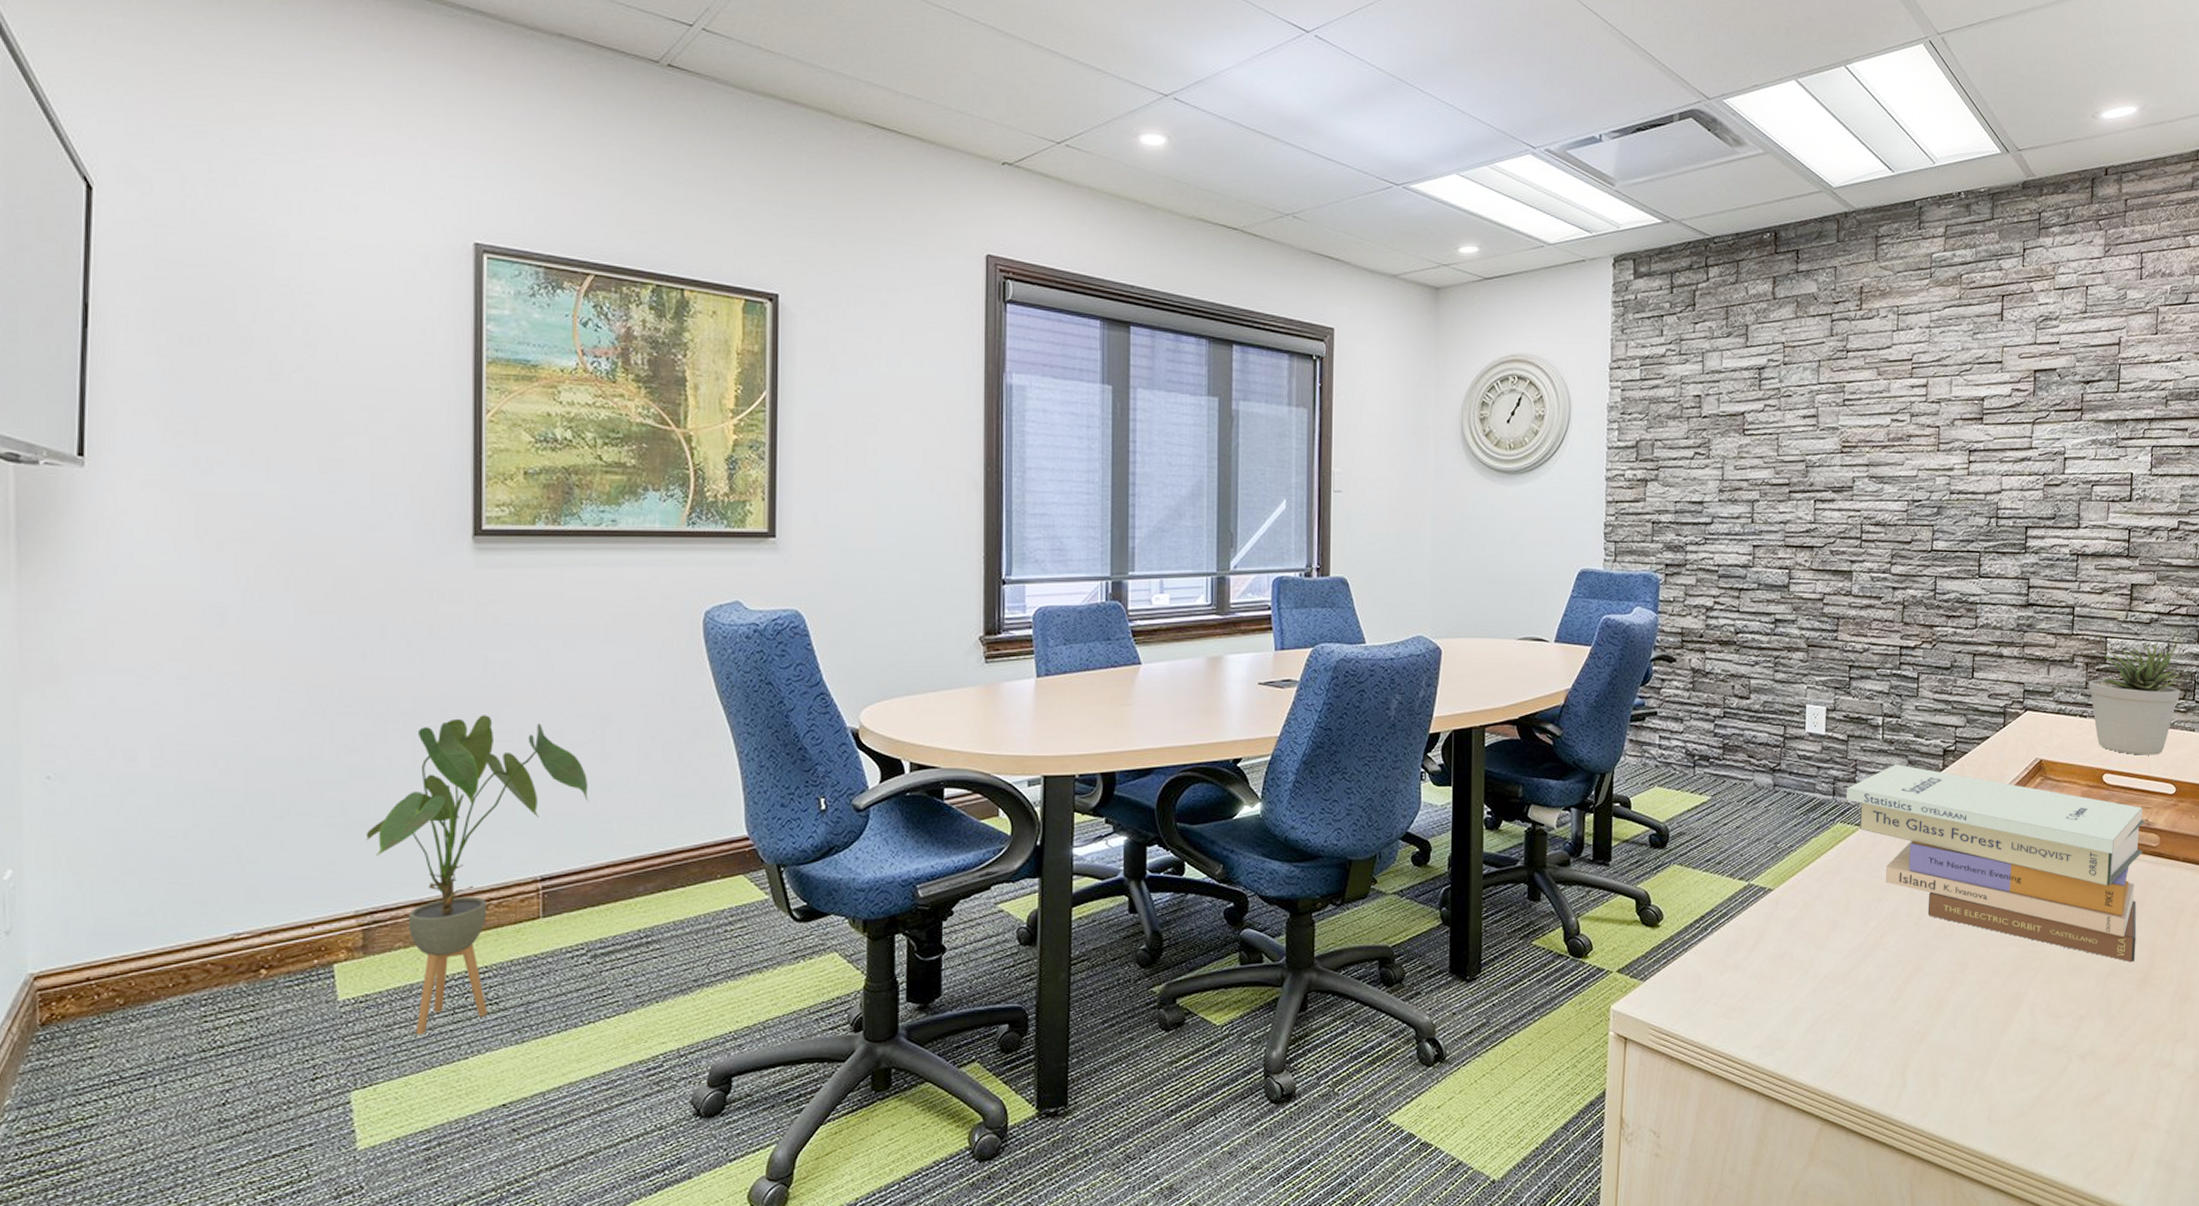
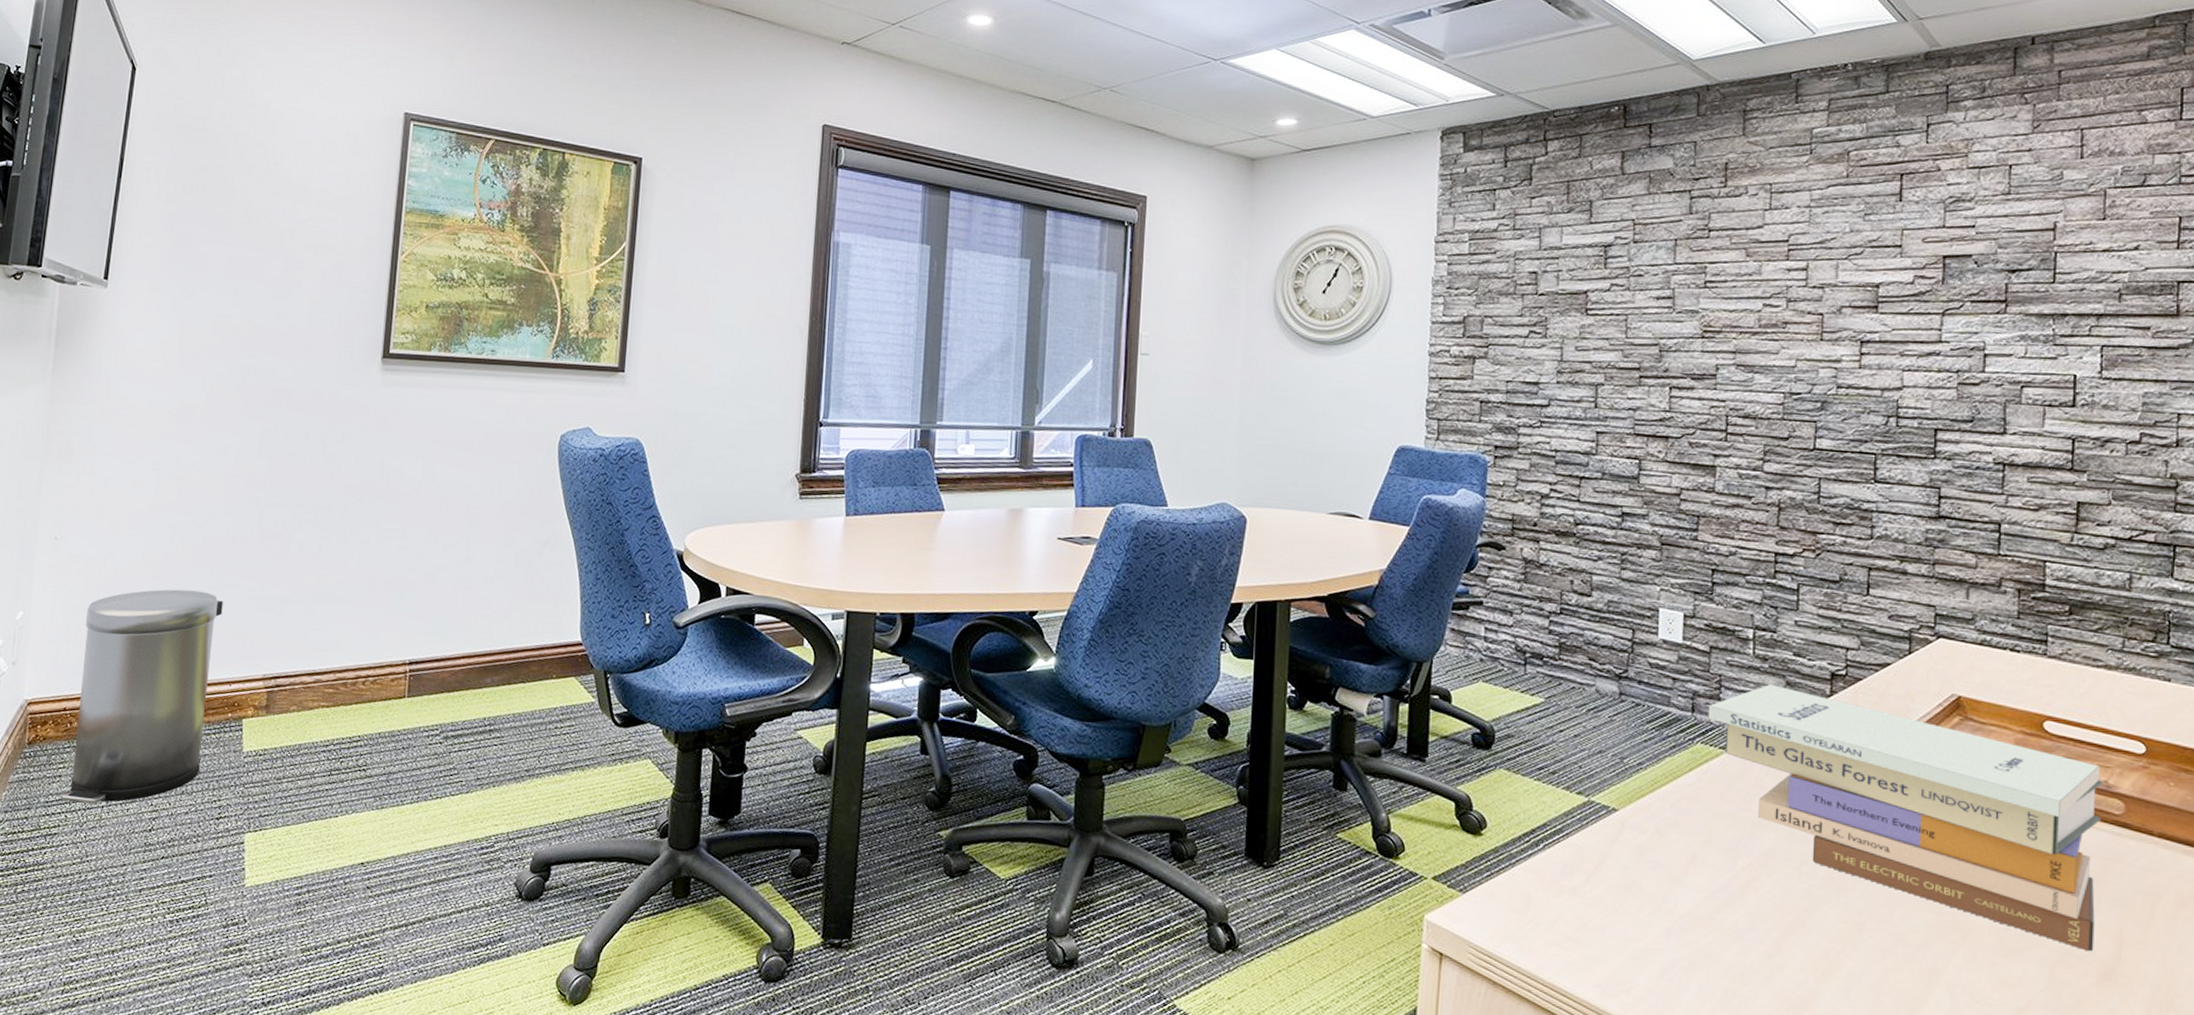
pedal bin: none [94,823,293,1086] -> present [60,589,223,804]
house plant: present [365,715,589,1035] -> none [277,513,454,791]
potted plant: present [2088,643,2181,755] -> none [2021,573,2150,705]

